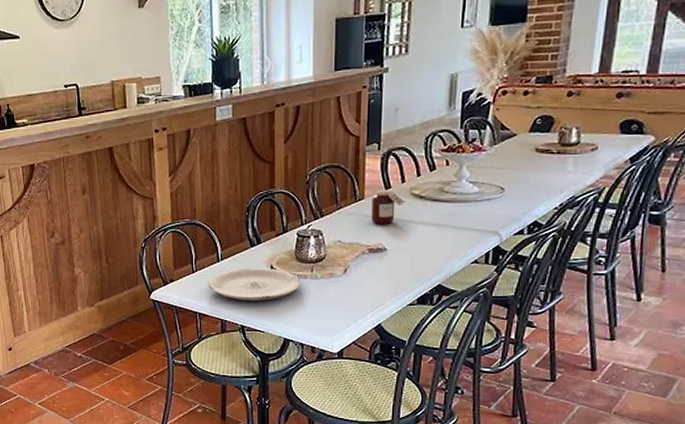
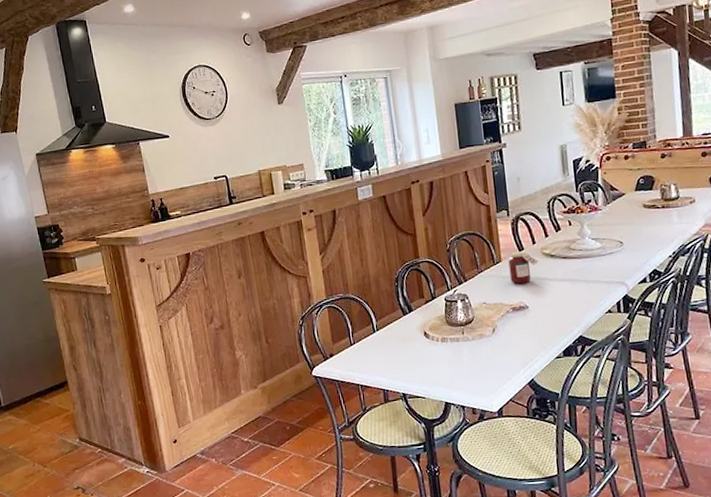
plate: present [208,268,301,301] -> none [367,334,455,369]

